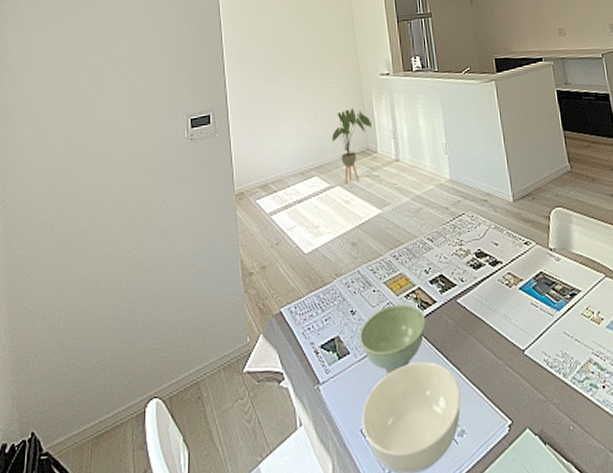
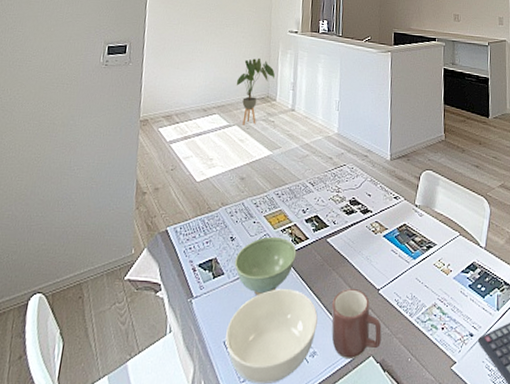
mug: none [473,353,536,435] -> present [331,289,382,360]

